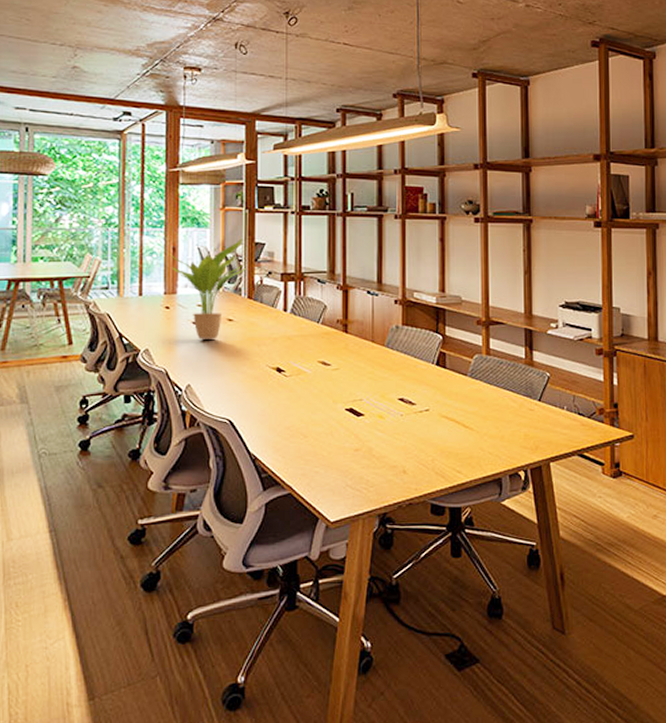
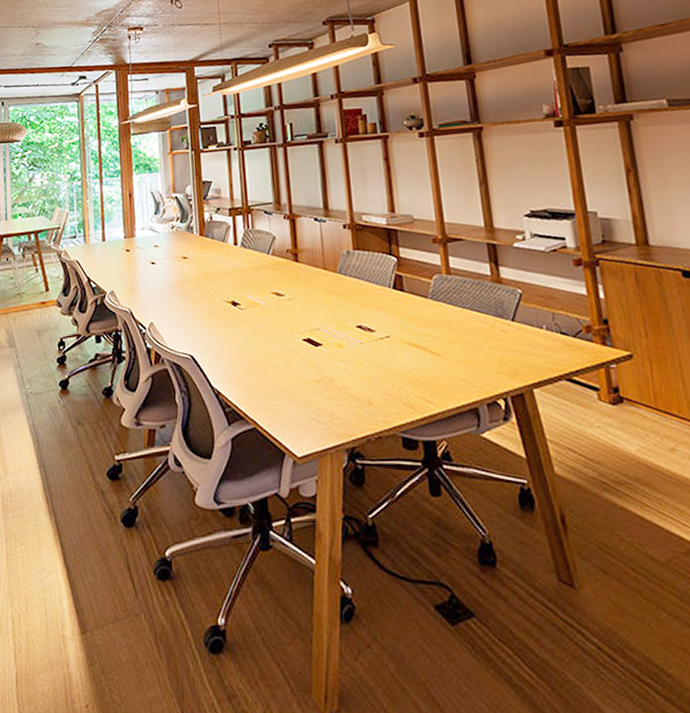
potted plant: present [170,238,246,340] -> none [127,179,196,279]

